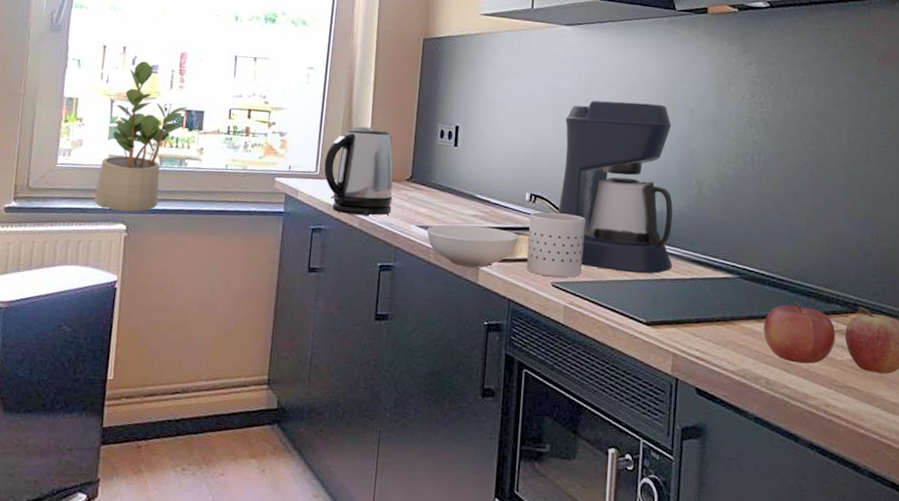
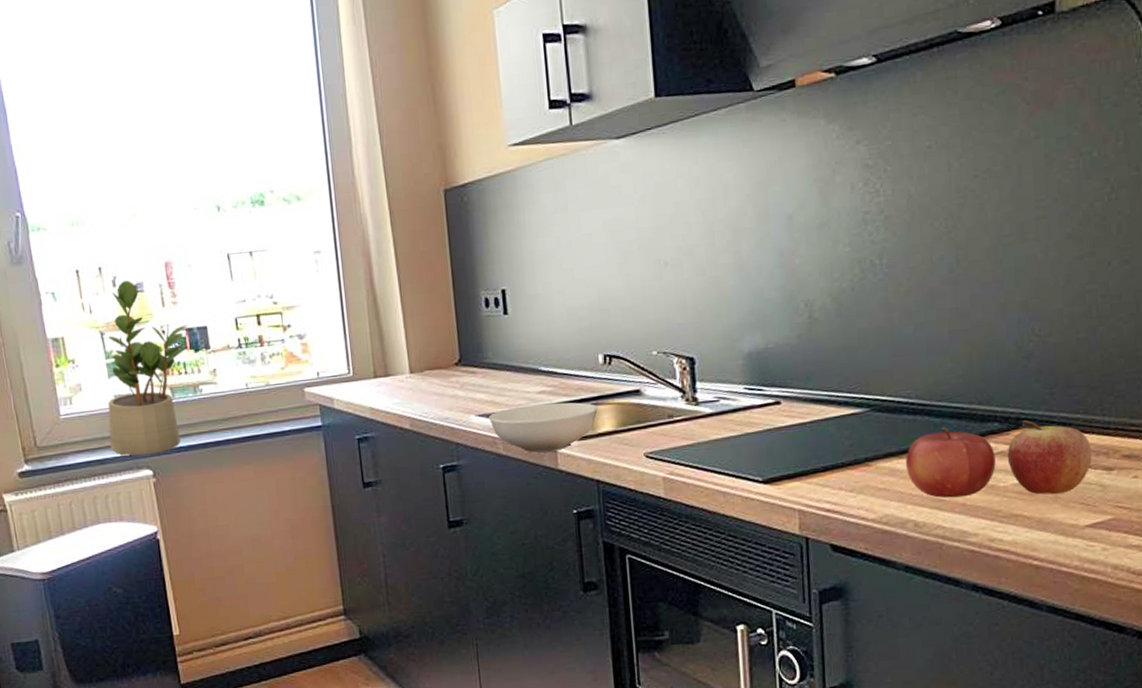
kettle: present [324,126,394,216] -> none [356,309,444,416]
mug: present [526,212,586,278] -> none [607,370,679,447]
coffee maker: present [557,100,673,274] -> none [633,217,786,428]

